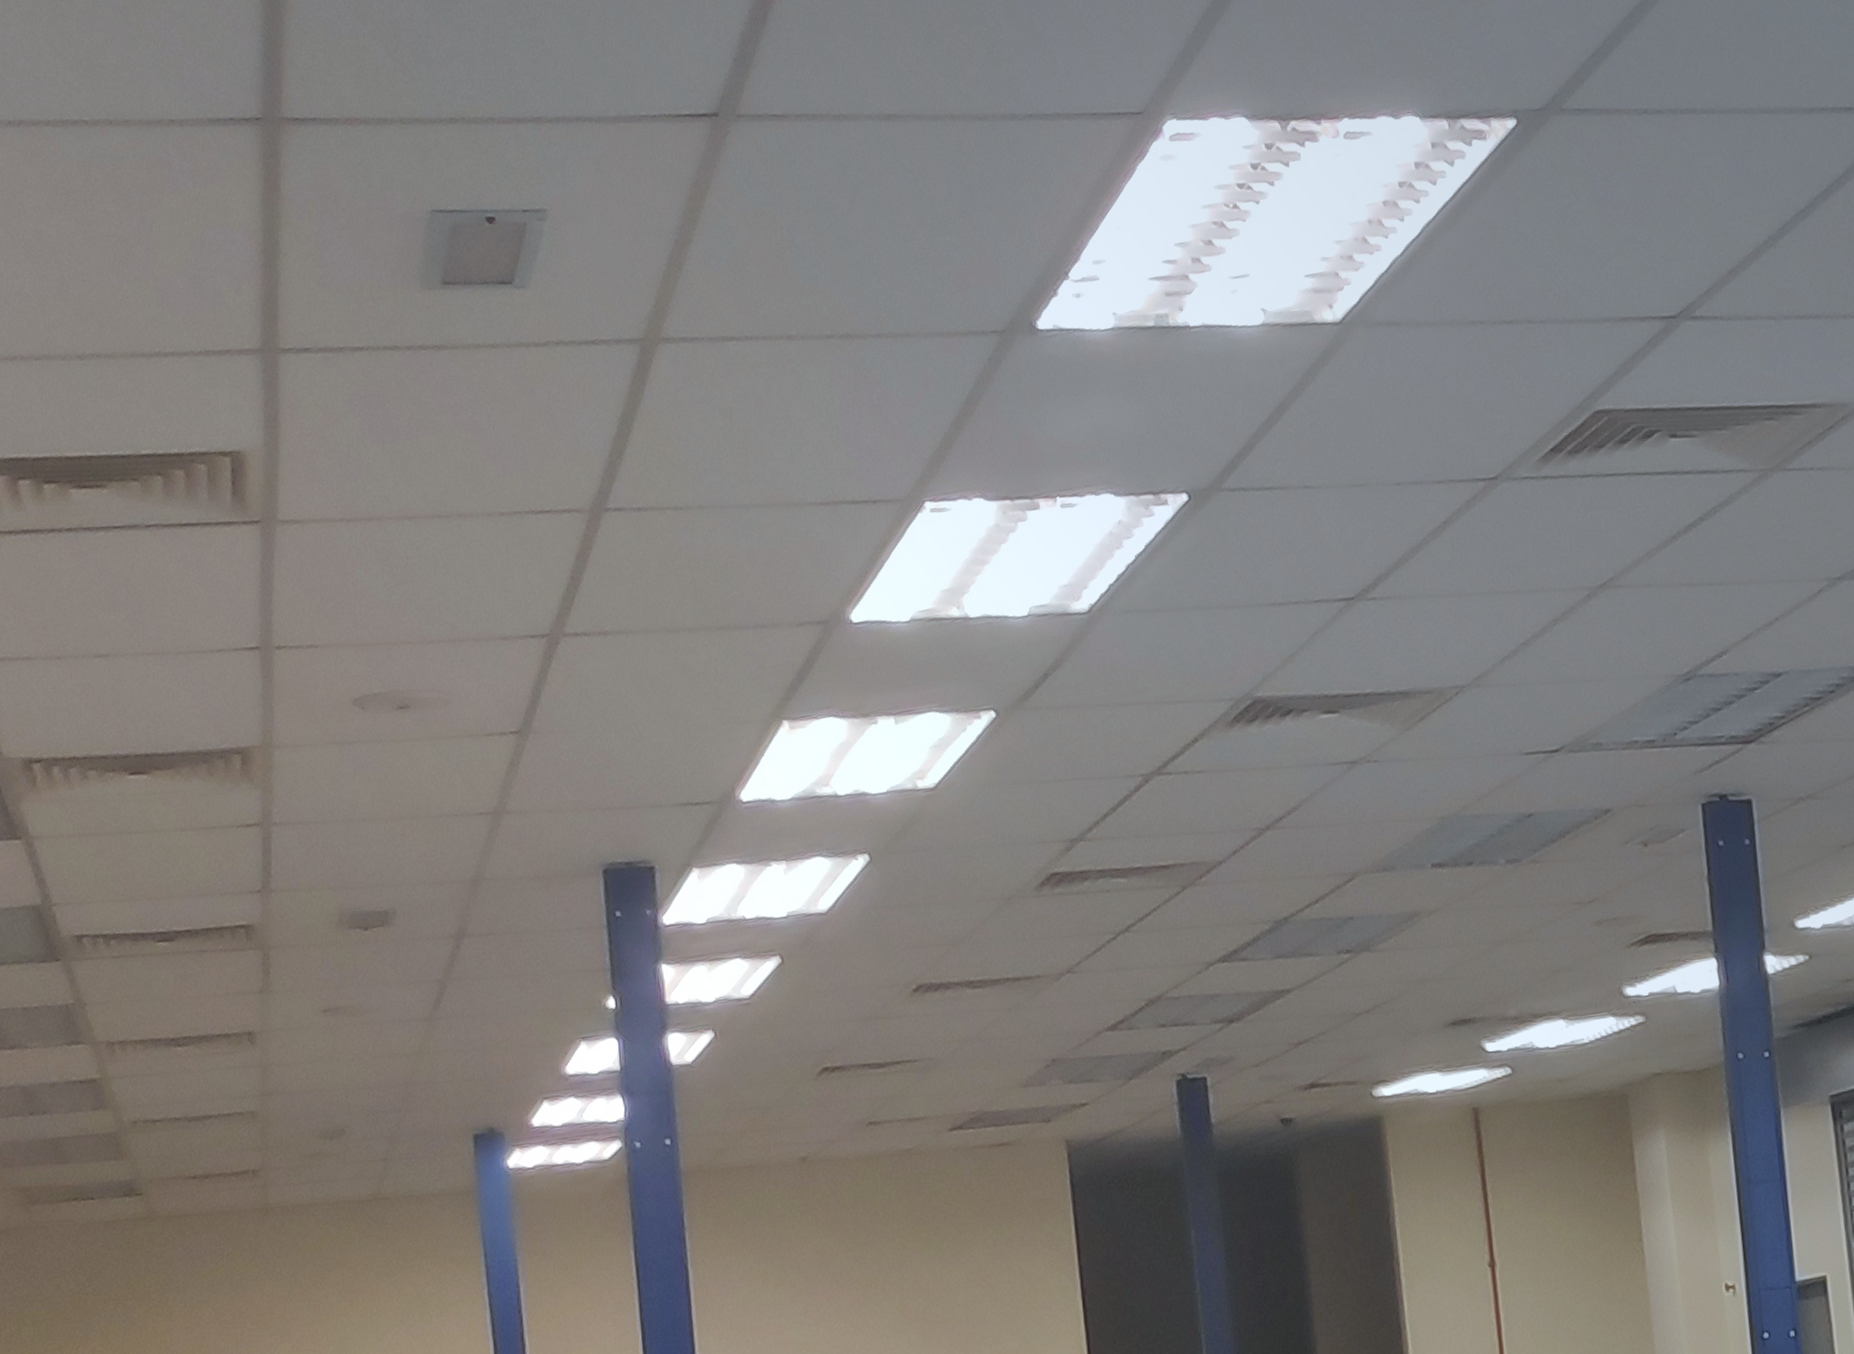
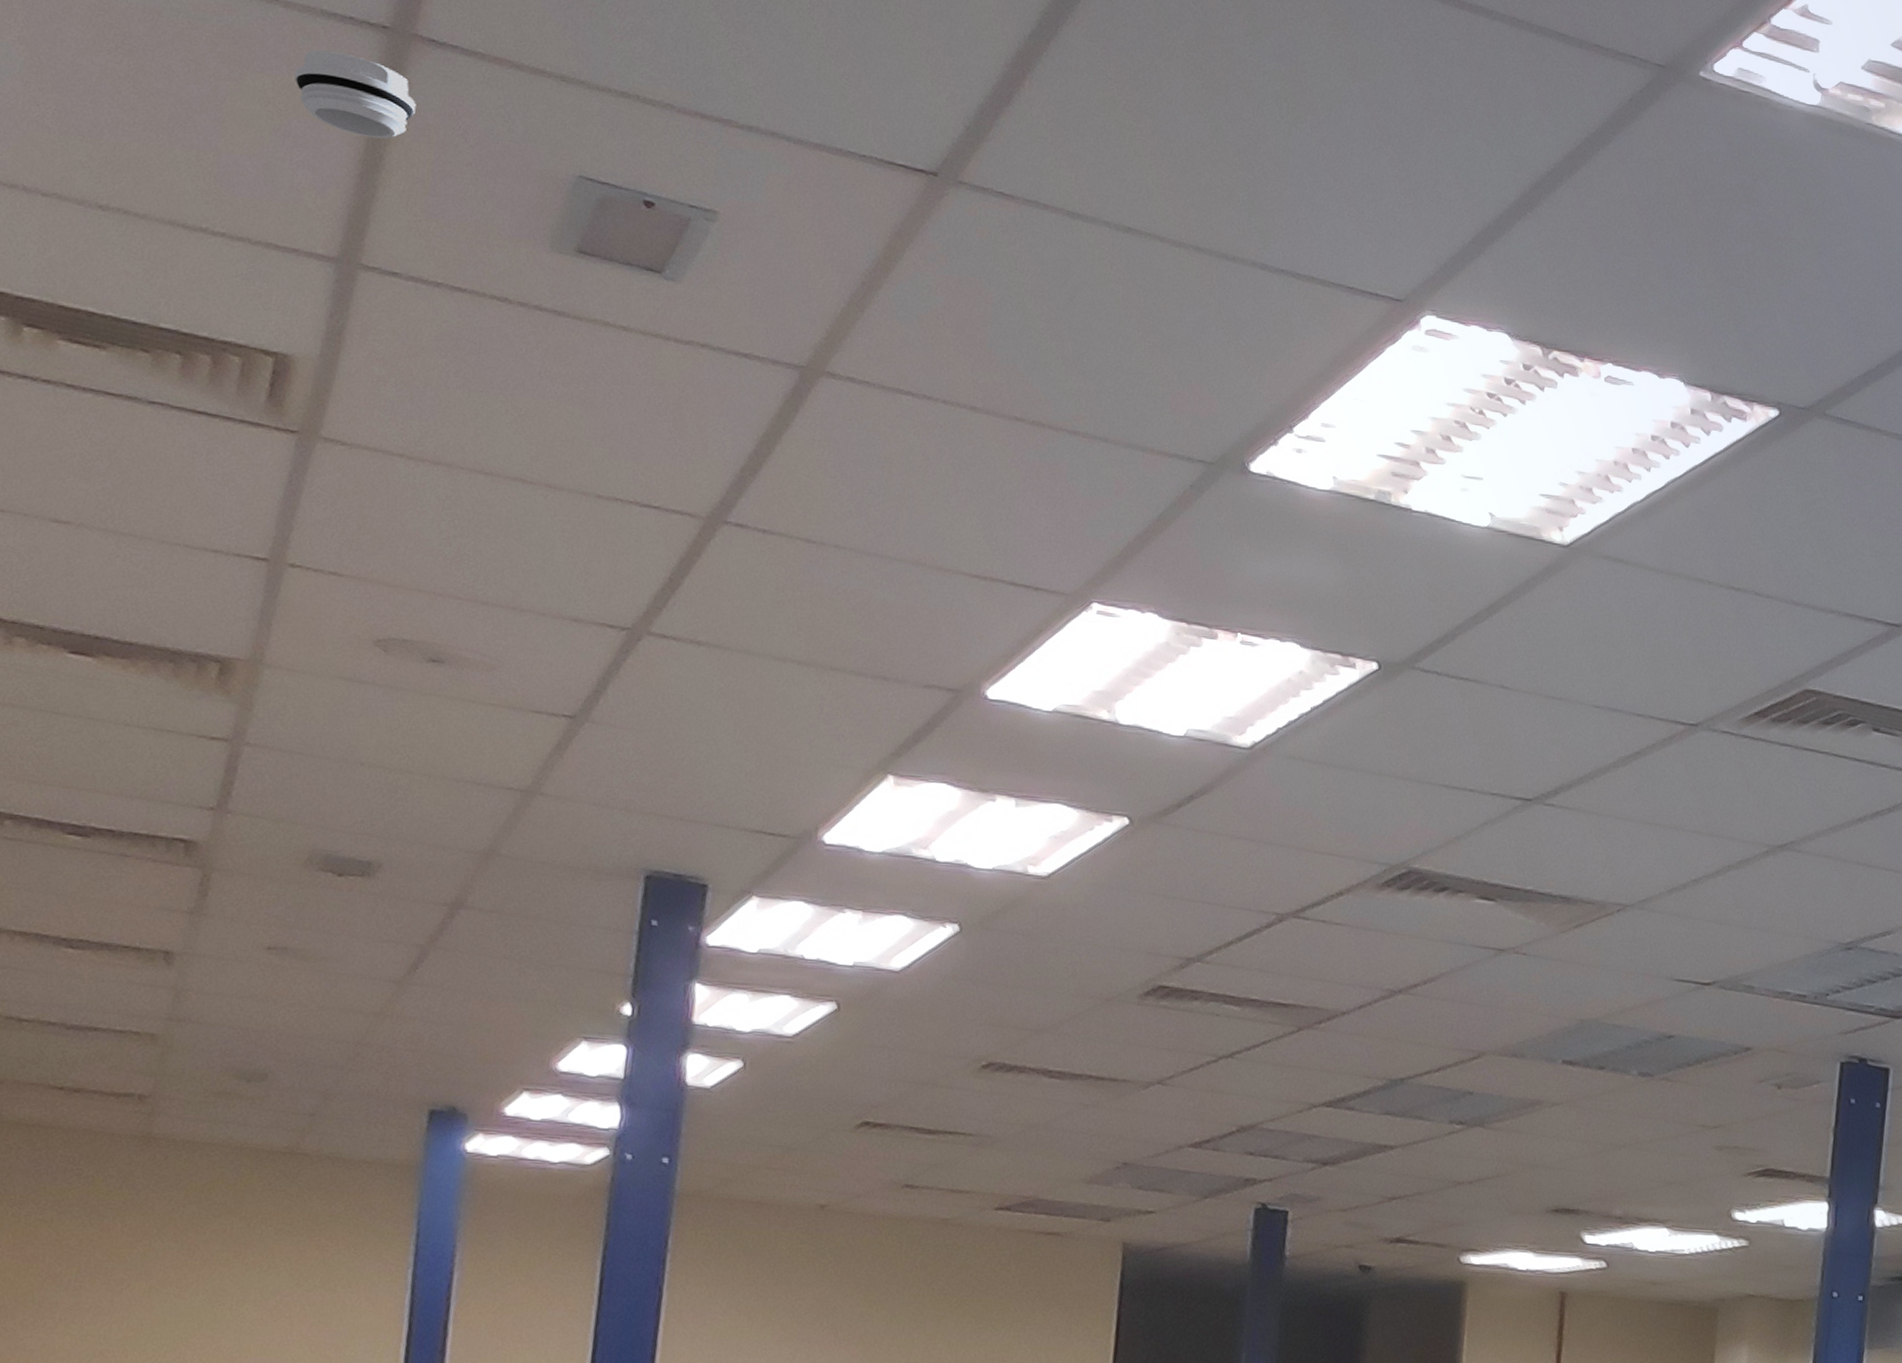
smoke detector: none [199,153,295,228] -> present [294,50,416,139]

